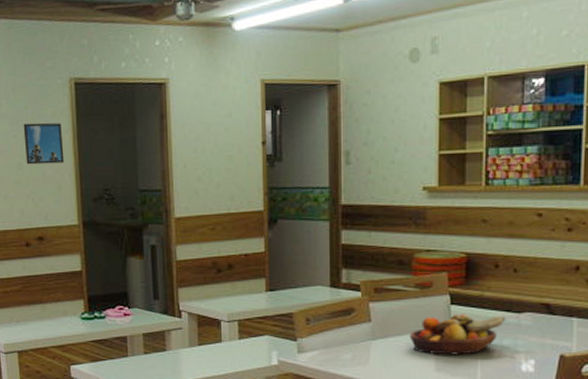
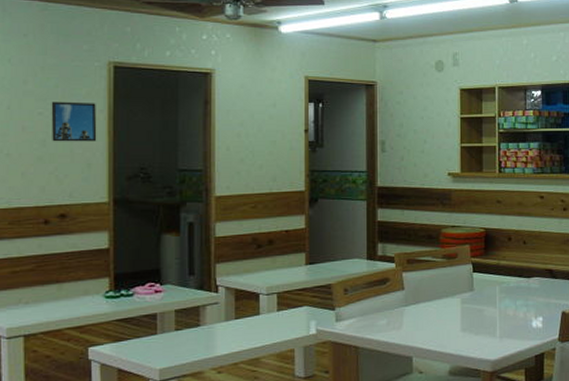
fruit bowl: present [410,313,506,355] -> none [439,280,519,317]

